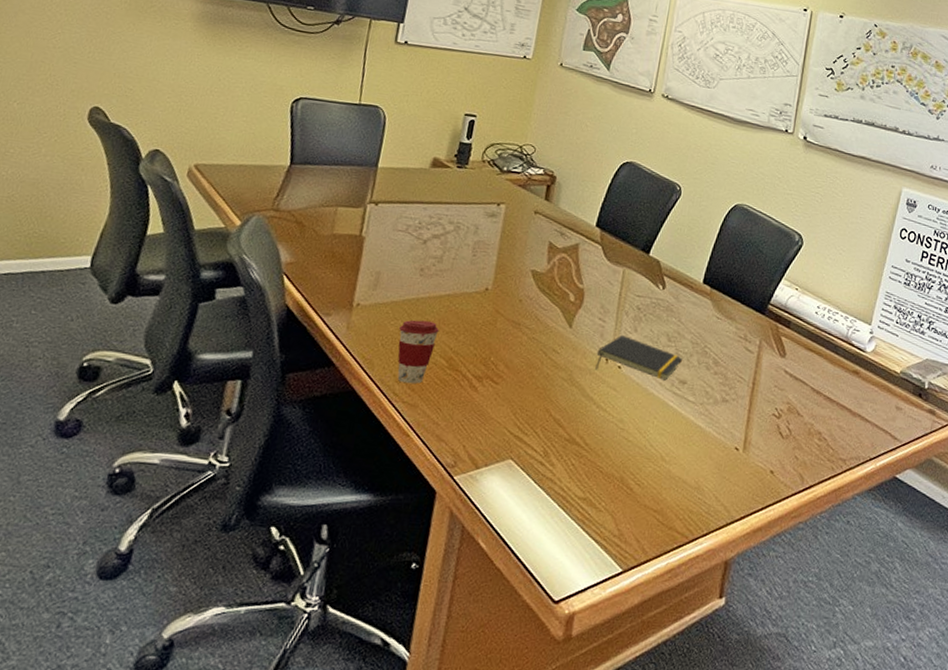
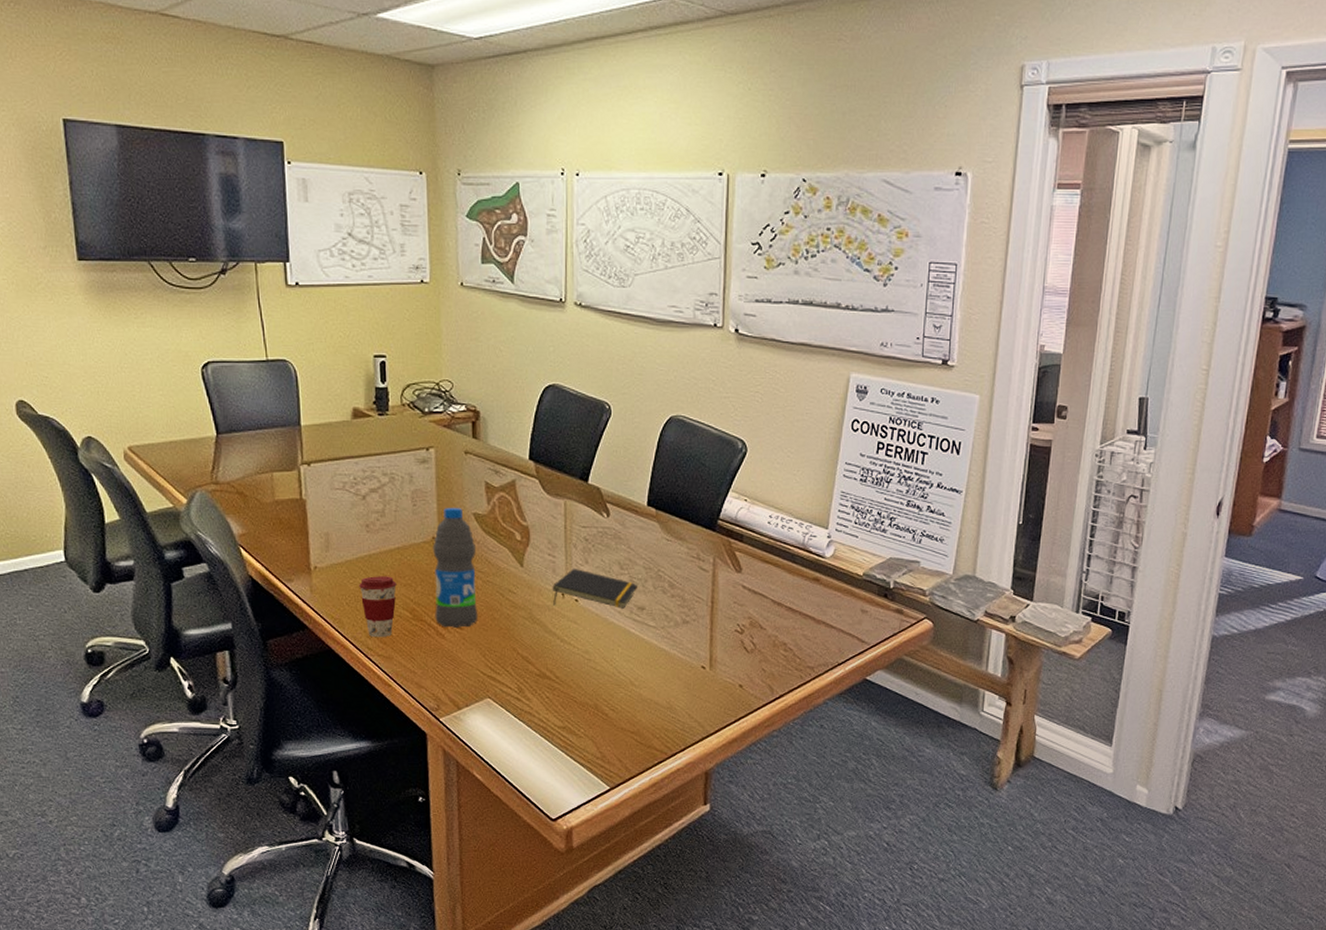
water bottle: none [471,262,528,383] -> present [432,508,478,628]

